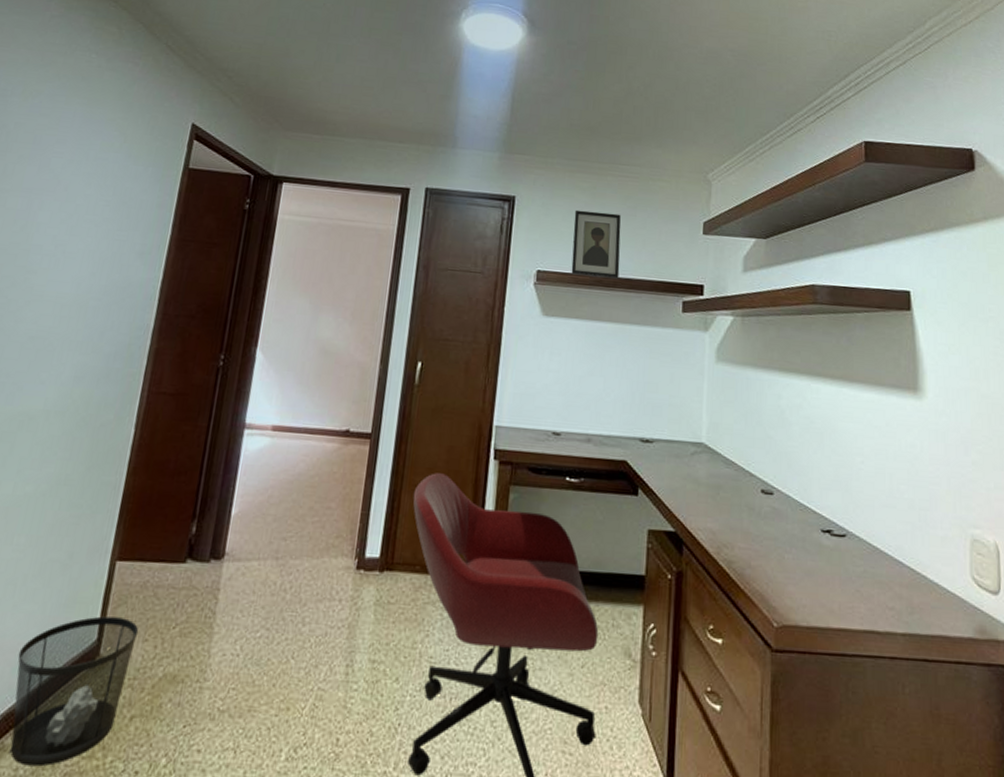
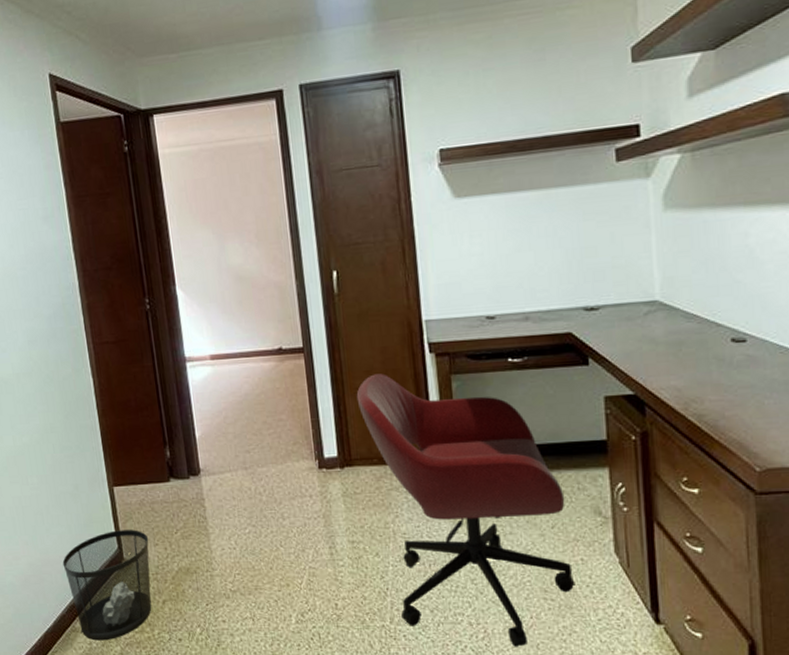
picture frame: present [571,210,621,279] -> none [471,62,535,146]

